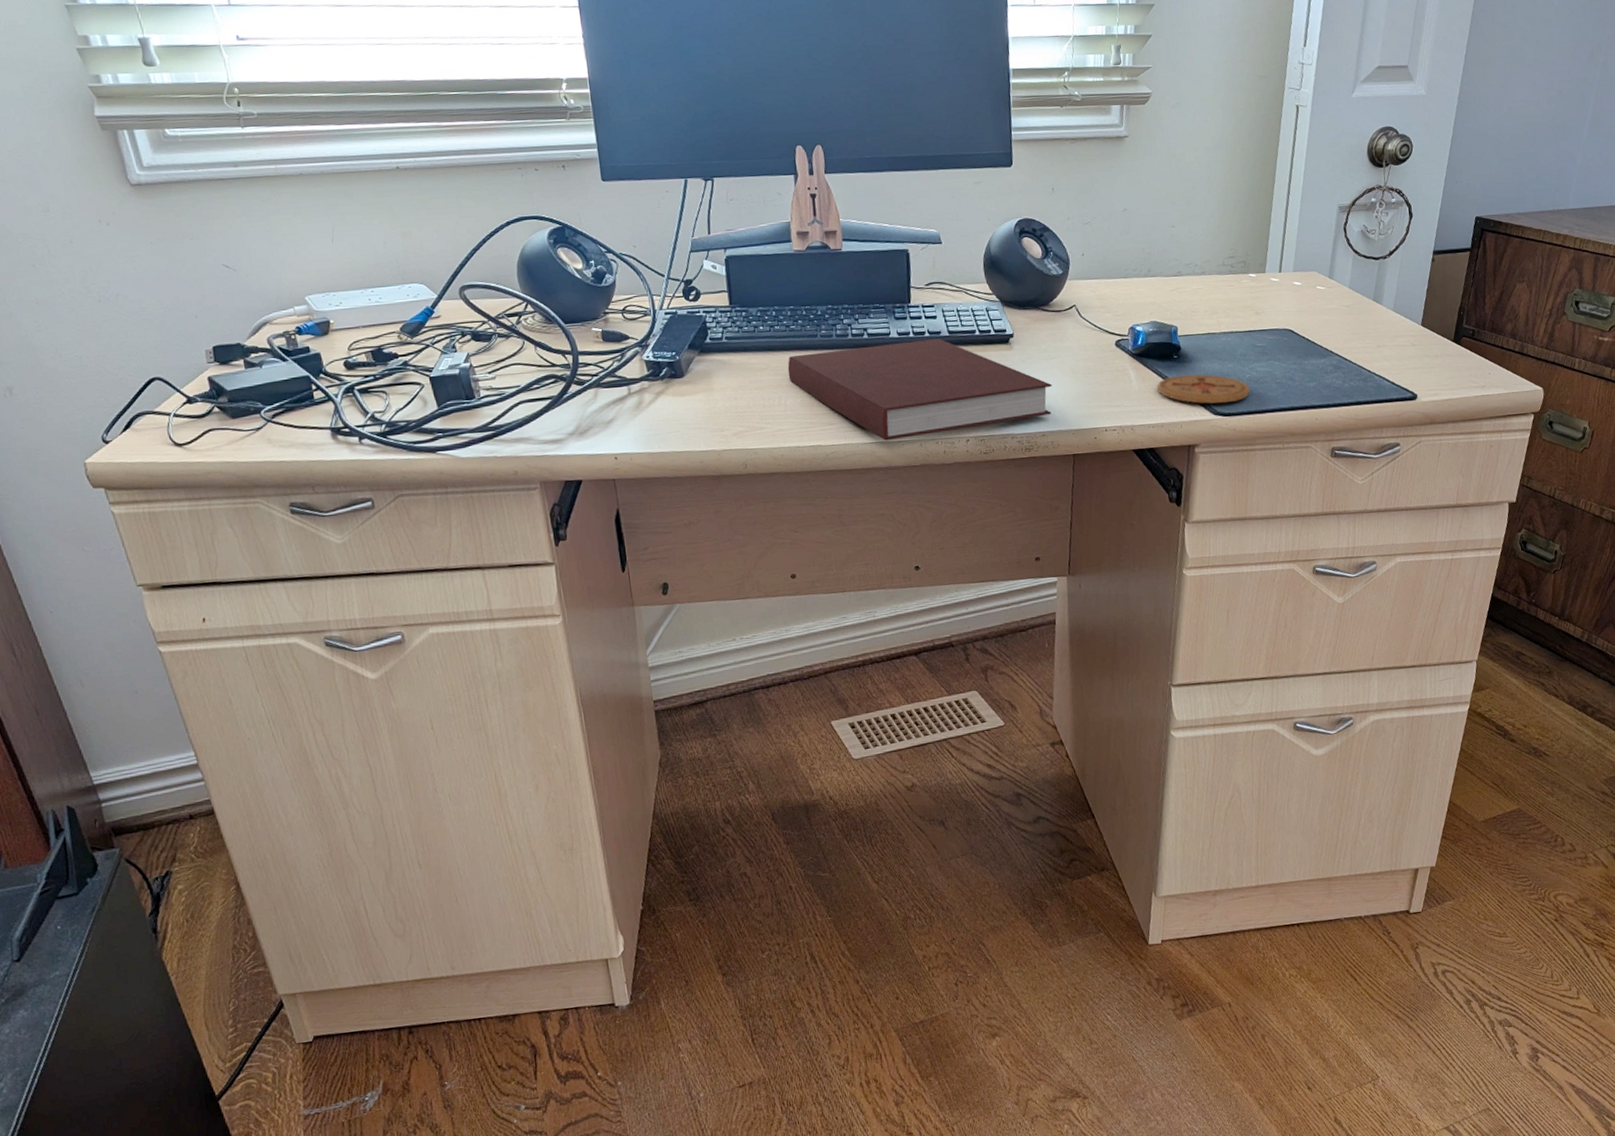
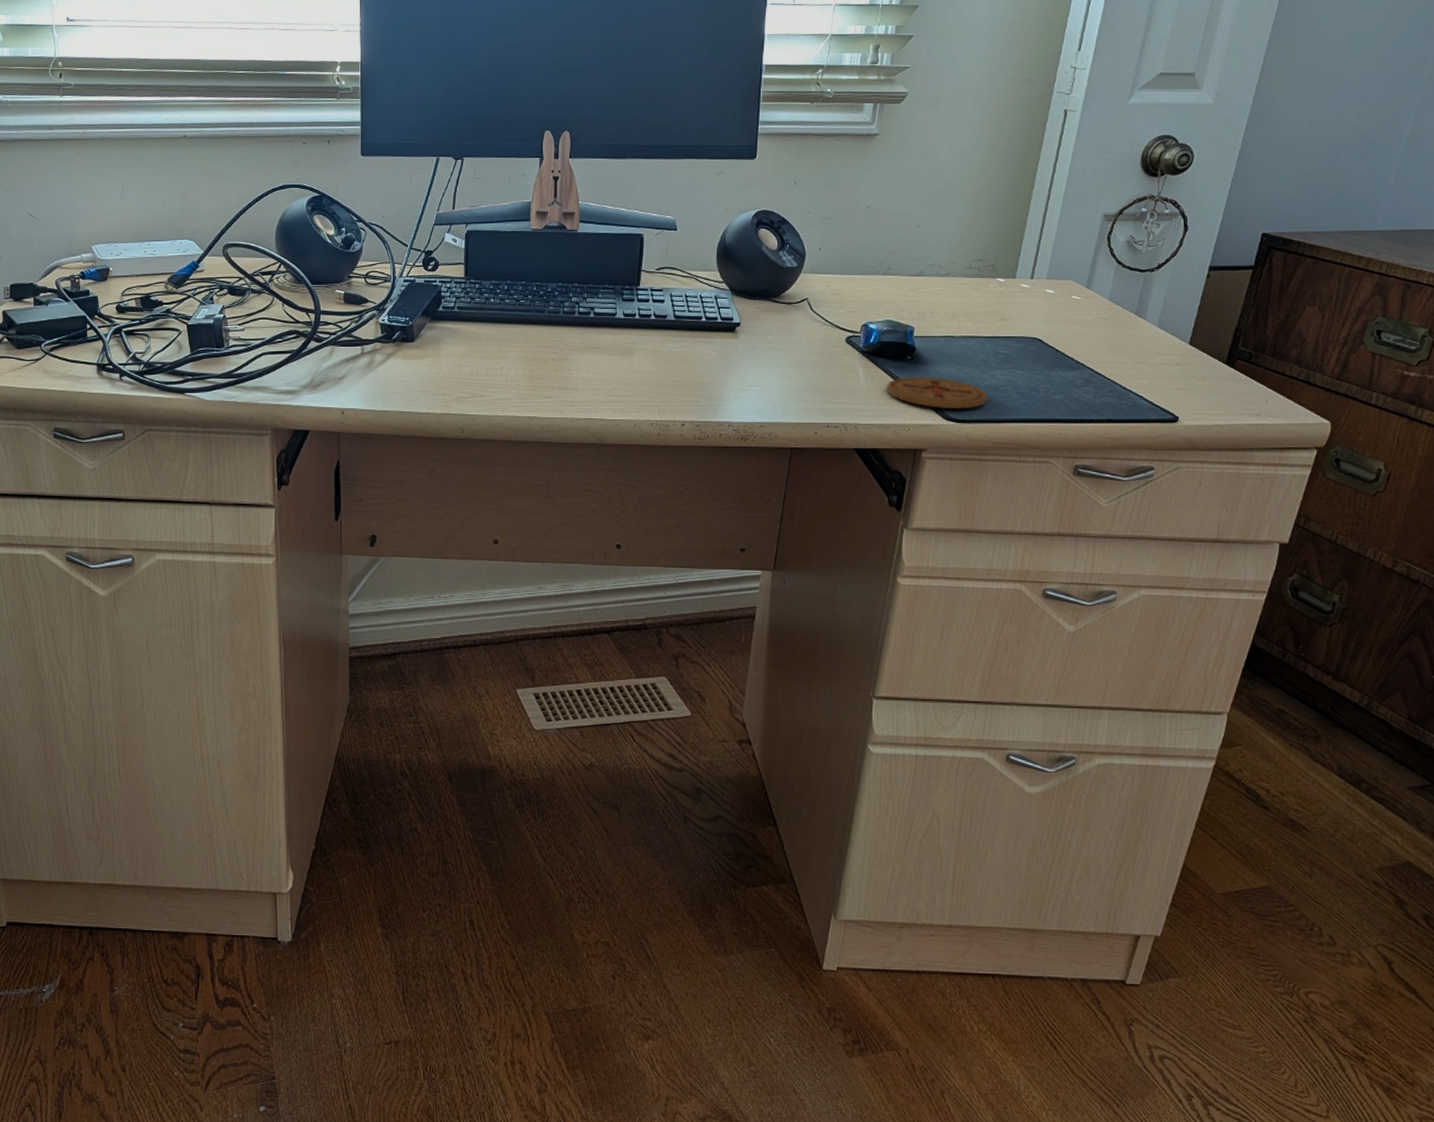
notebook: present [787,339,1052,441] -> none [513,322,775,418]

